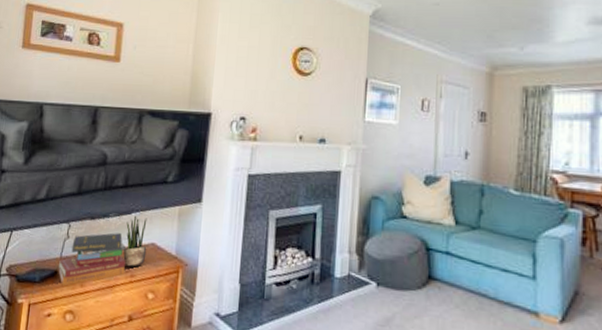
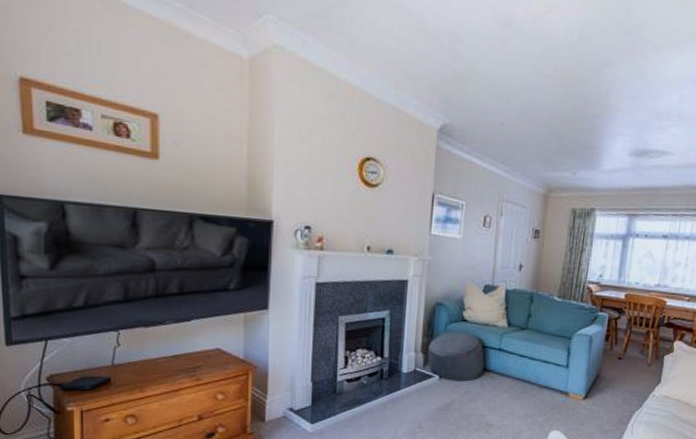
books: present [57,232,126,286] -> none [110,339,190,393]
potted plant: present [123,215,147,267] -> none [186,322,212,371]

